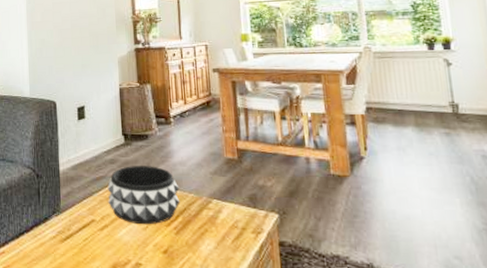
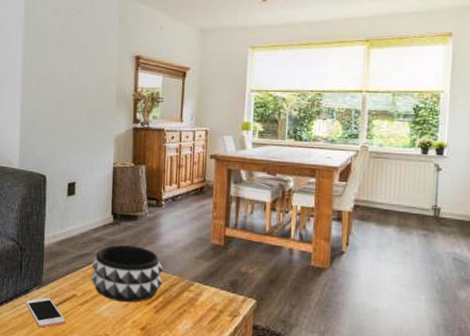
cell phone: none [46,225,87,257] -> present [26,298,66,328]

